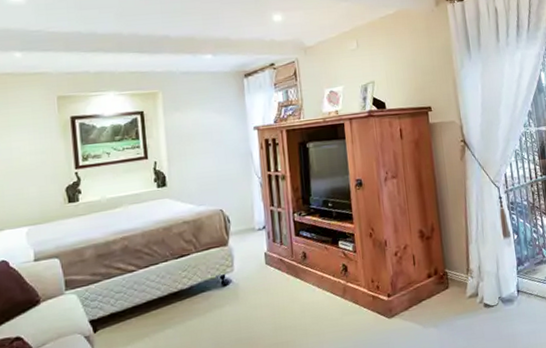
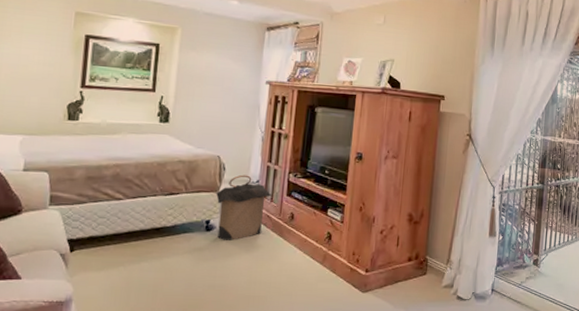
laundry hamper: none [225,223,281,293] -> present [215,174,272,241]

